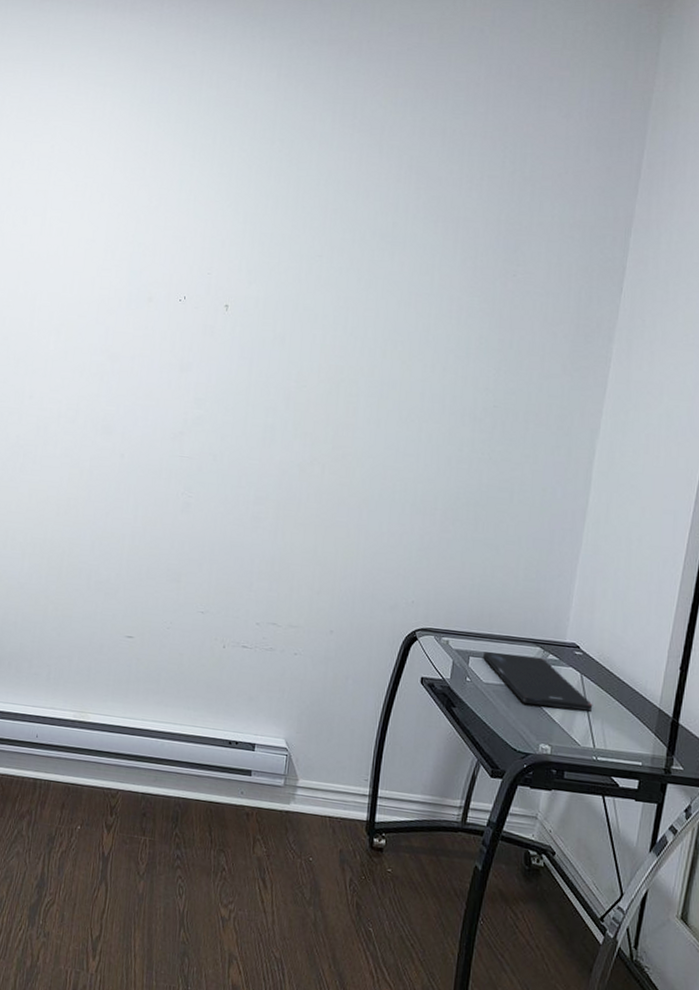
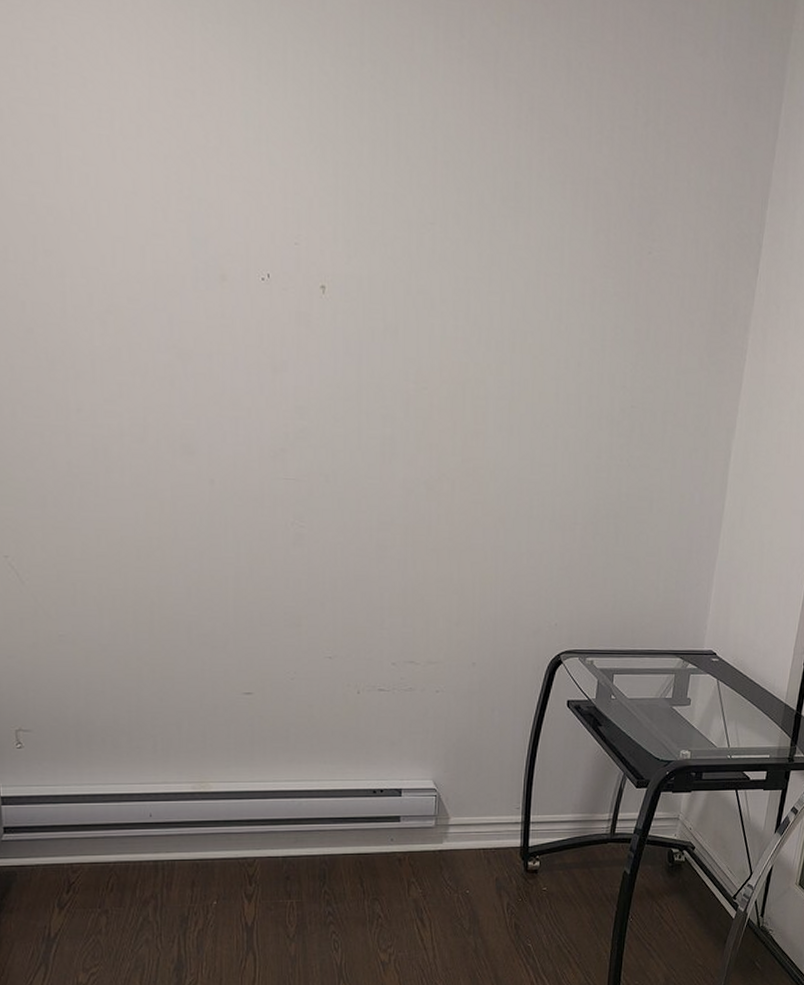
smartphone: present [483,652,593,712] -> none [627,667,728,715]

